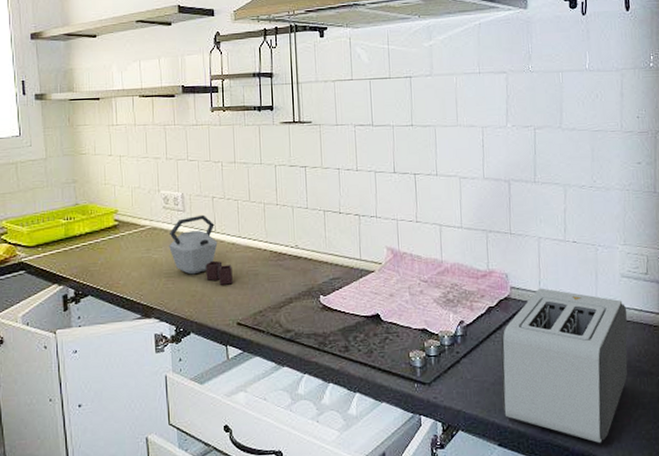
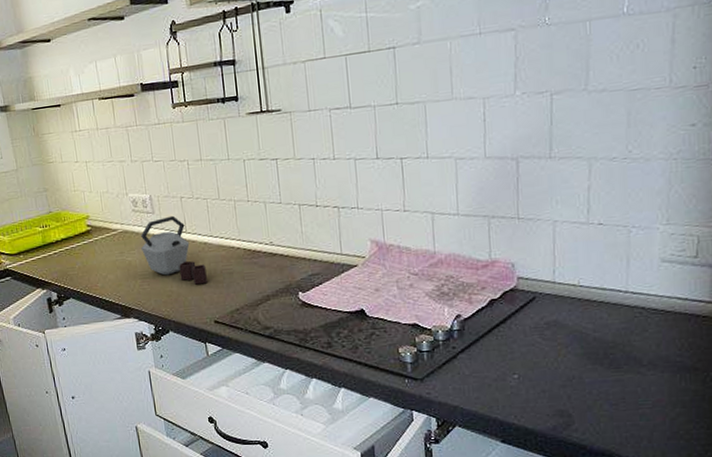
toaster: present [500,288,628,444] -> none [504,277,667,443]

